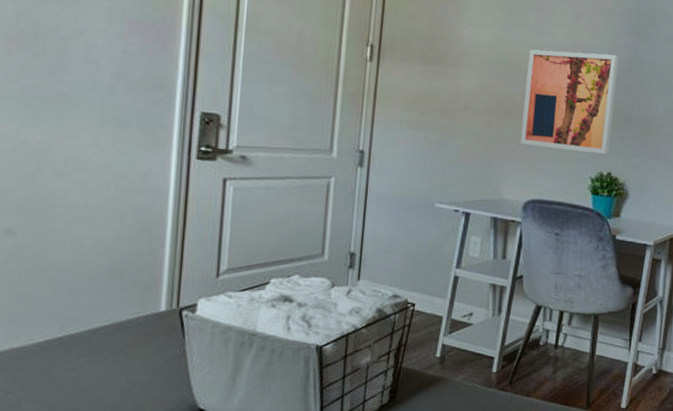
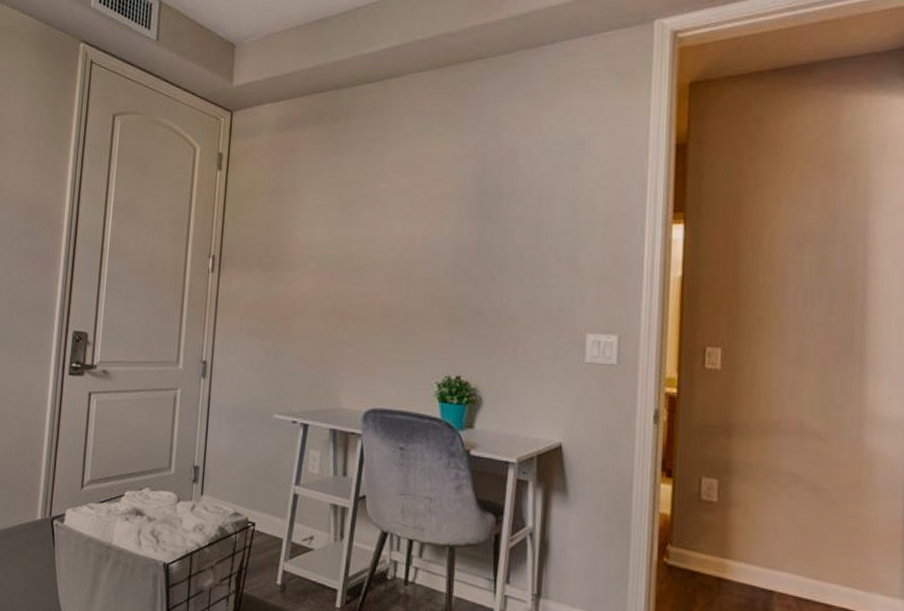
wall art: present [520,49,619,154] -> none [358,242,462,355]

